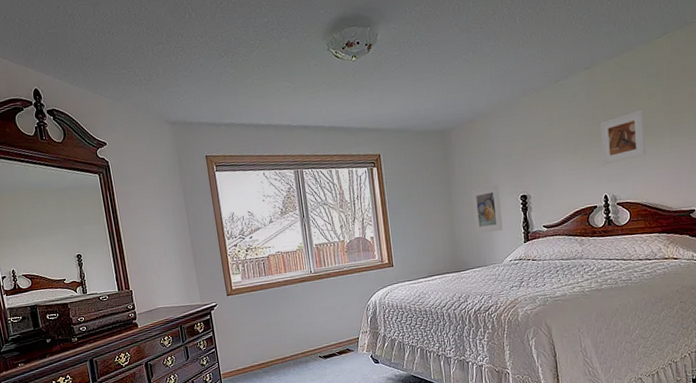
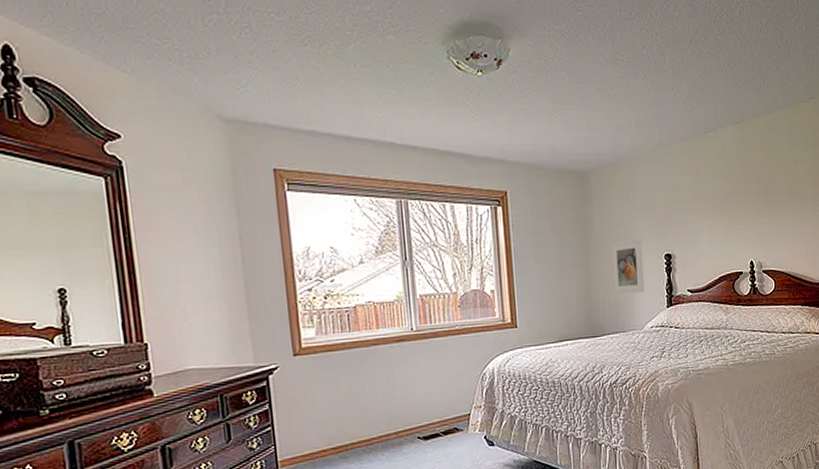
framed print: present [600,109,646,165] -> none [747,173,792,229]

